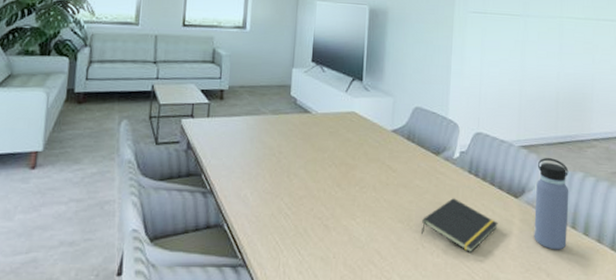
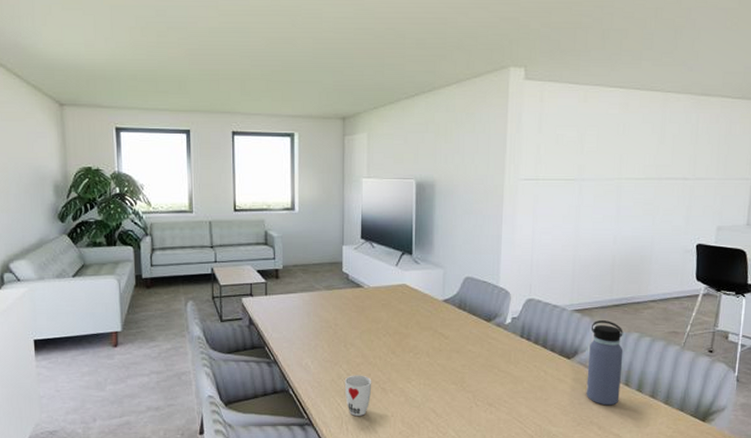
cup: none [284,209,315,257] -> present [344,375,372,416]
notepad: present [422,198,498,254] -> none [475,361,550,410]

